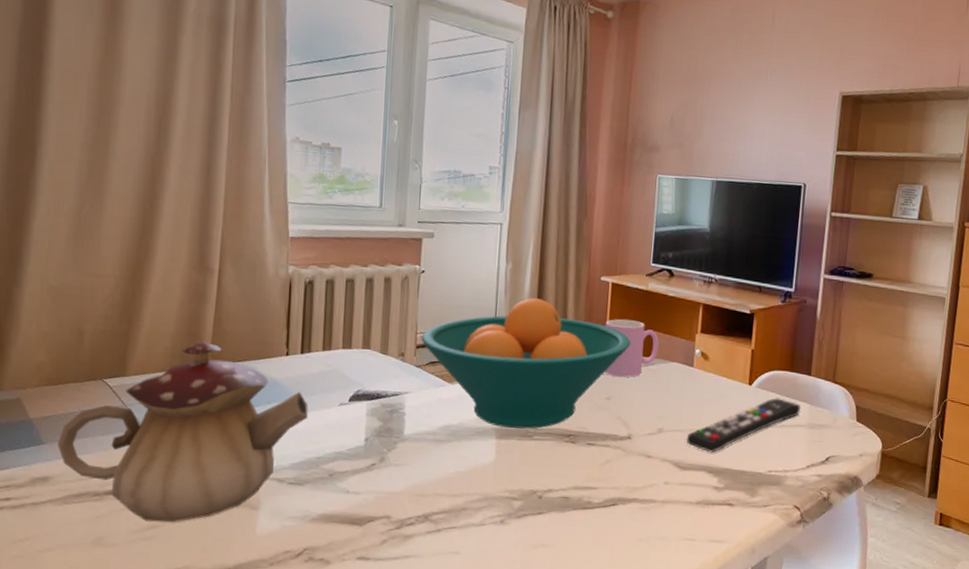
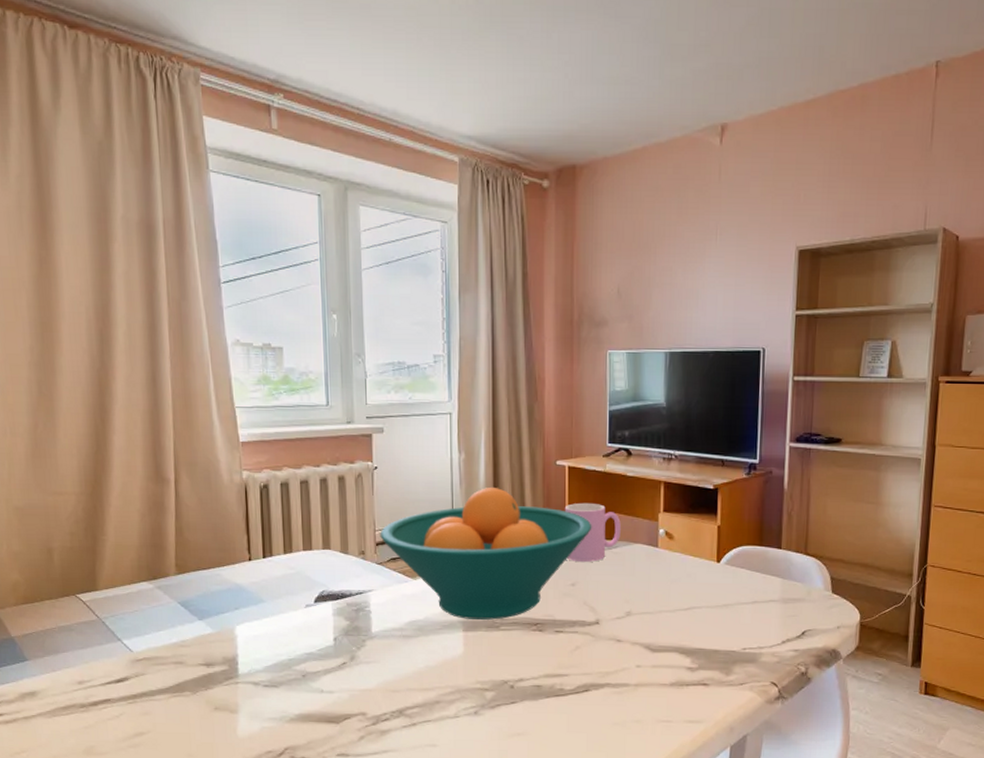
teapot: present [57,341,308,523] -> none [40,551,276,729]
remote control: present [686,398,801,453] -> none [655,574,773,634]

